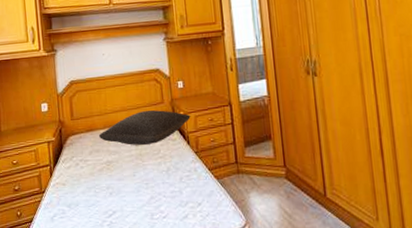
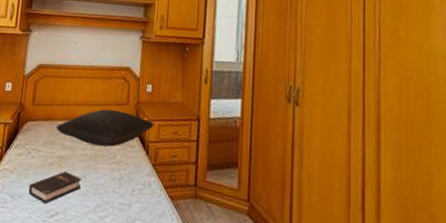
hardback book: none [83,174,132,207] -> present [28,171,81,205]

